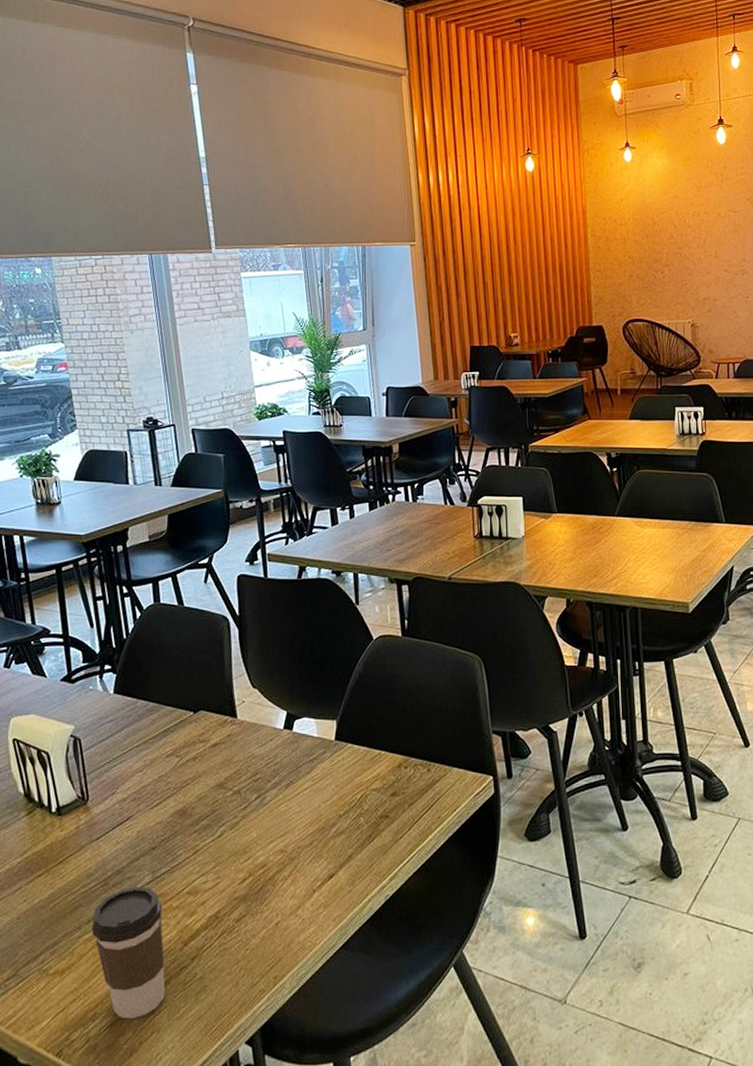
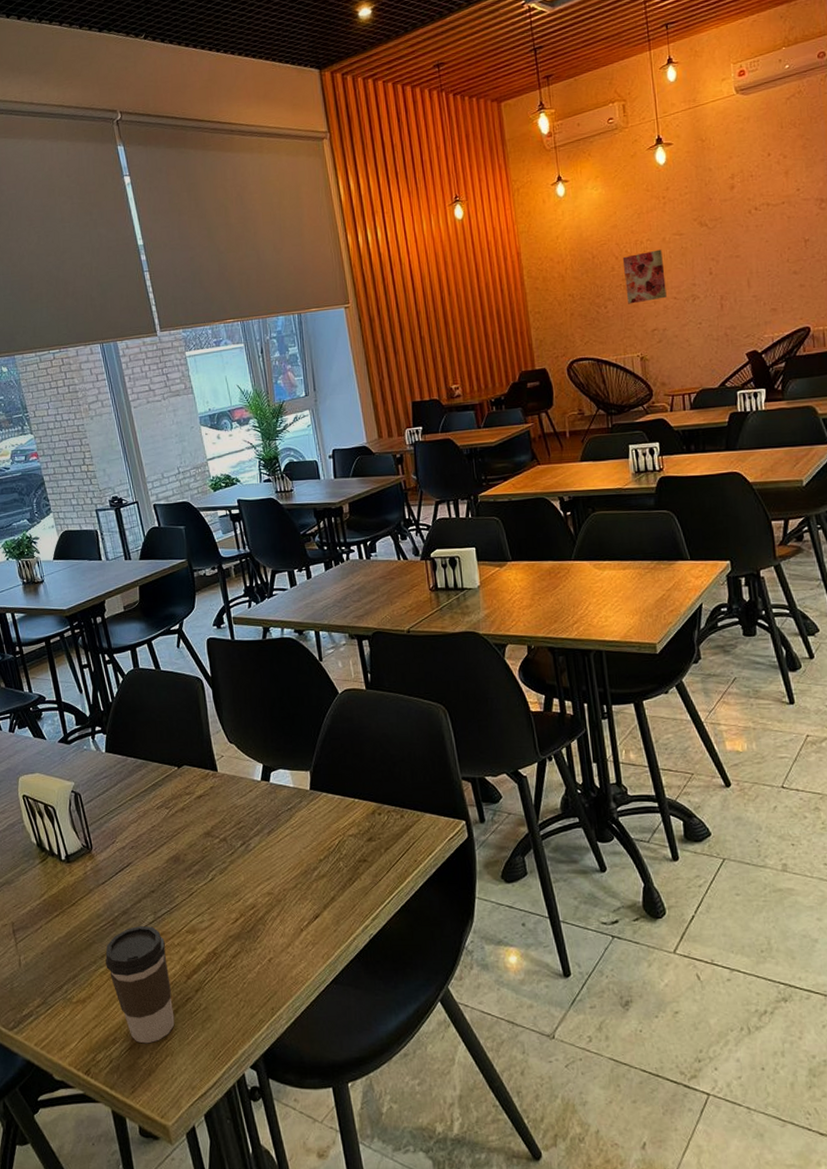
wall art: none [680,223,719,272] -> present [622,249,667,304]

